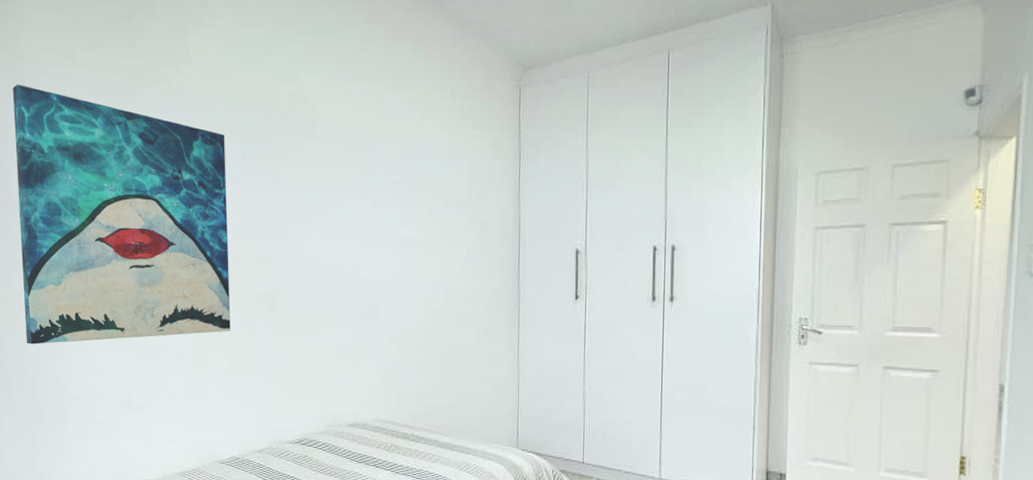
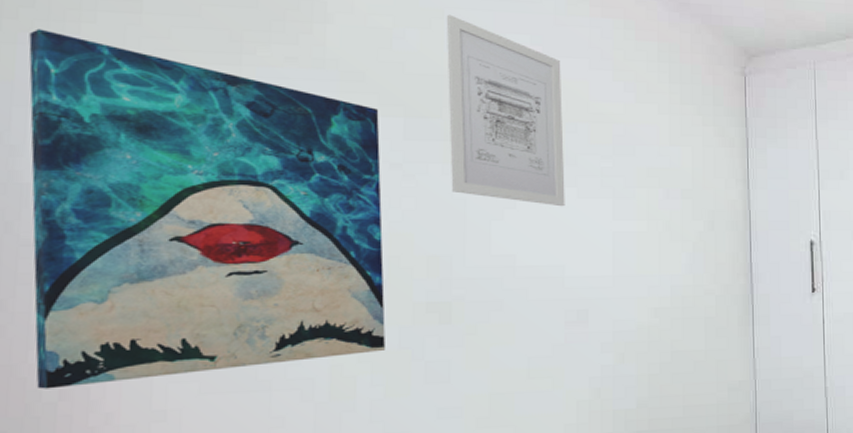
wall art: none [272,50,362,216] -> present [446,14,565,207]

